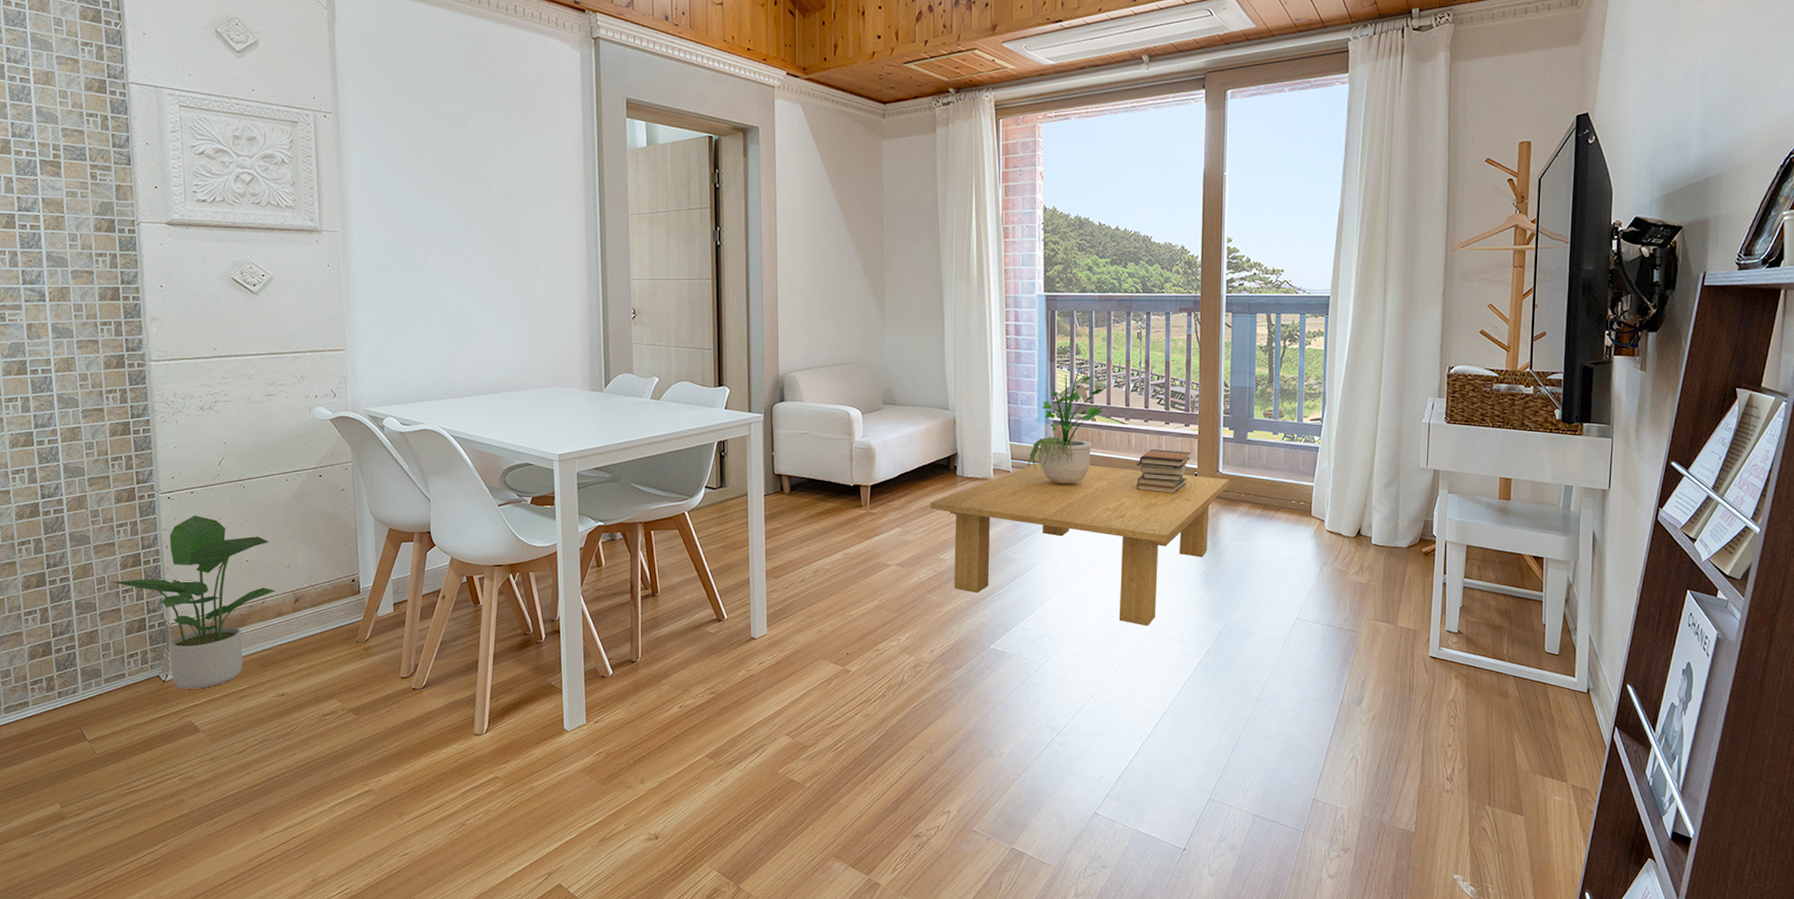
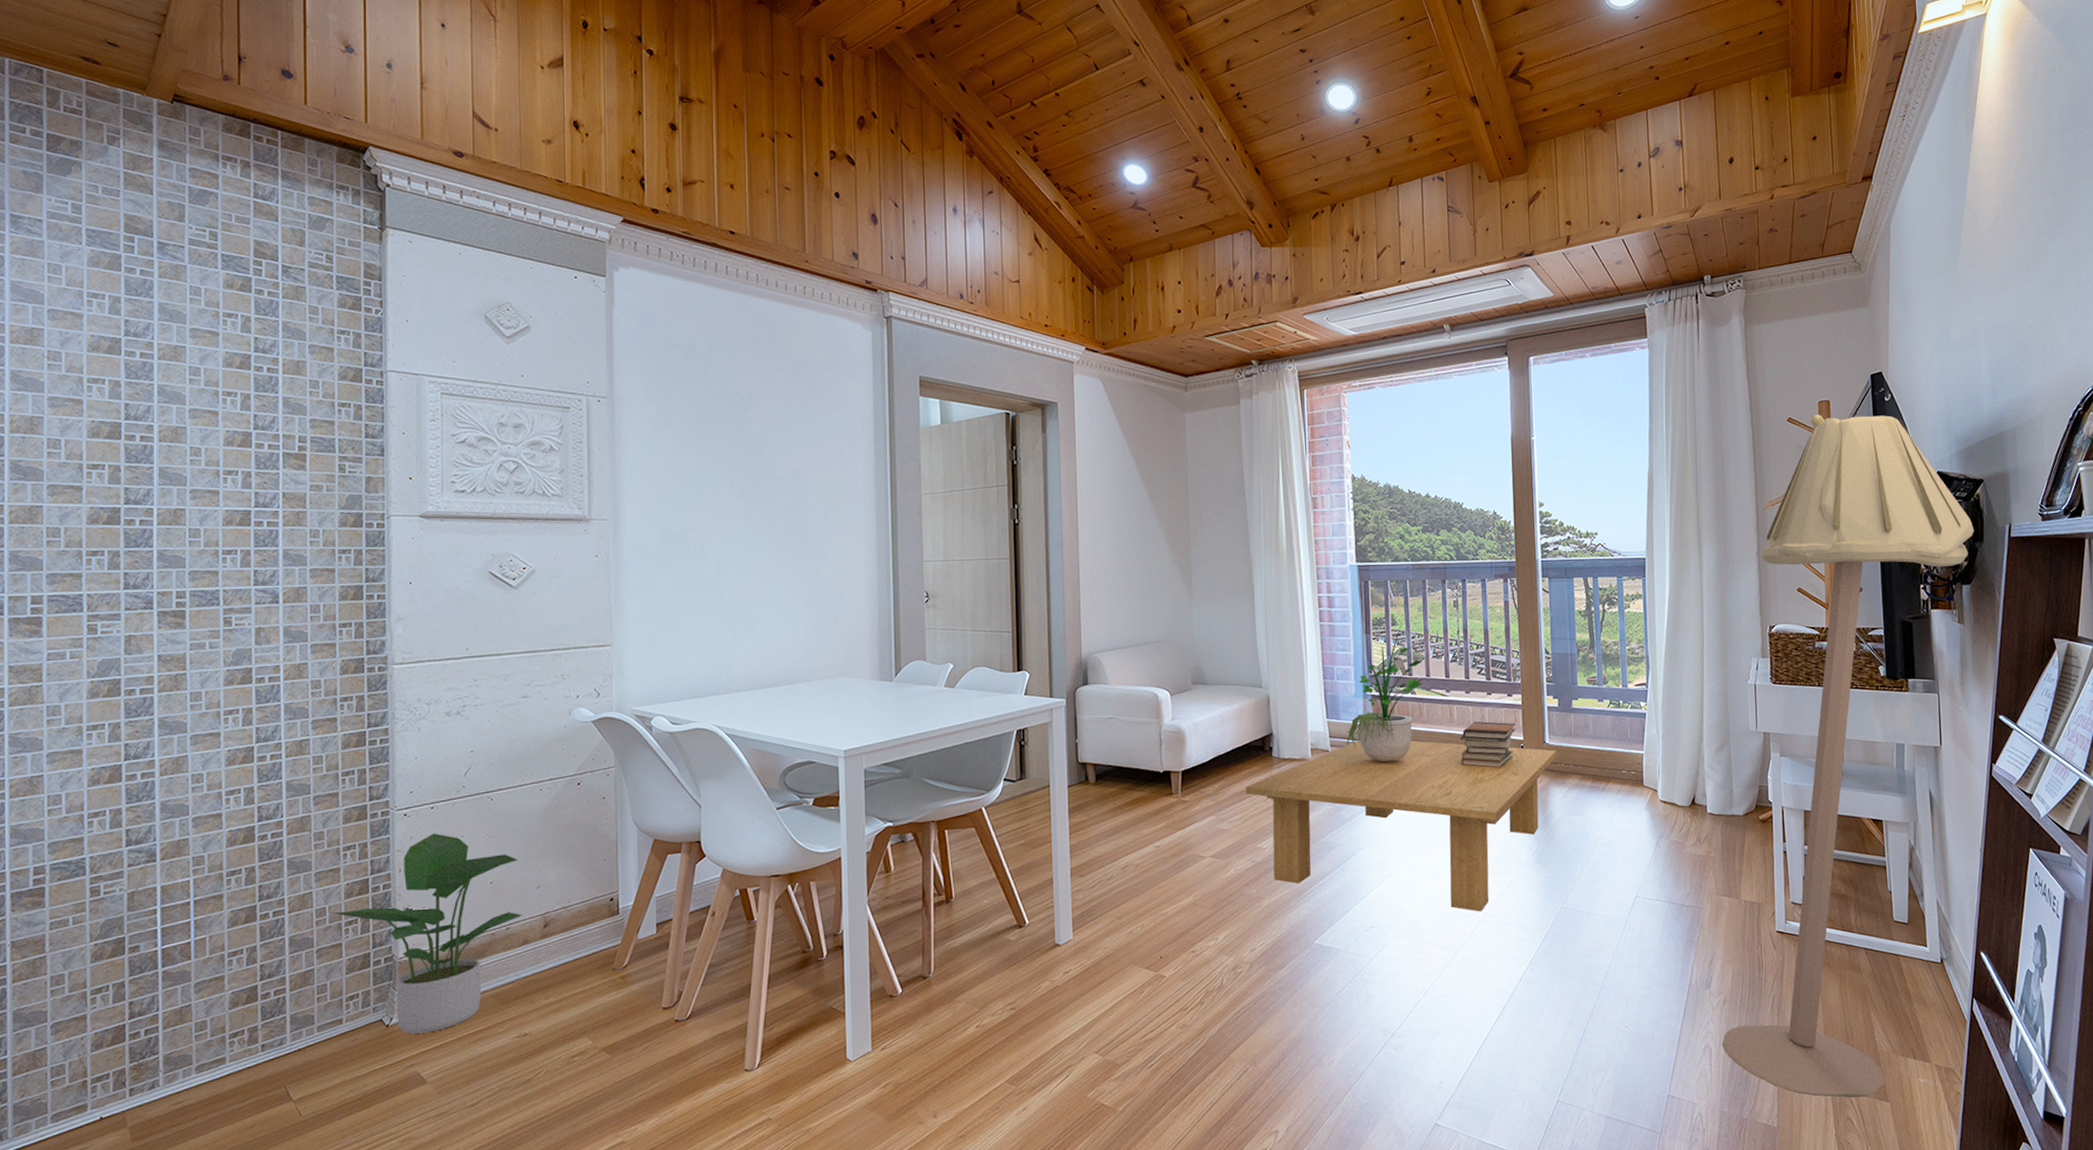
floor lamp: none [1369,156,1667,811] -> present [1722,414,1974,1098]

